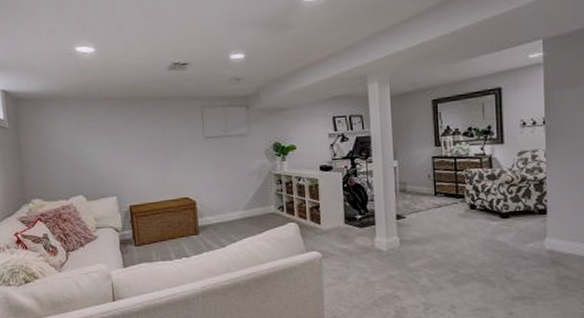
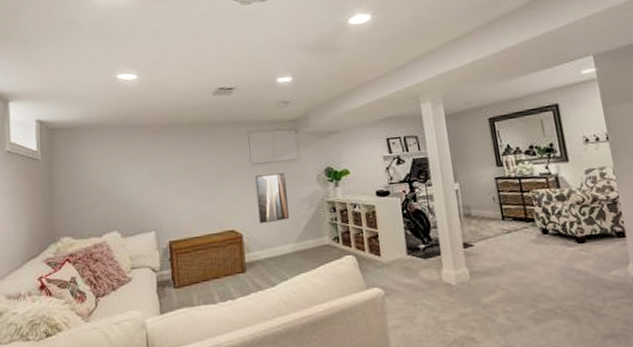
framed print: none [207,146,240,193] -> present [255,173,290,224]

